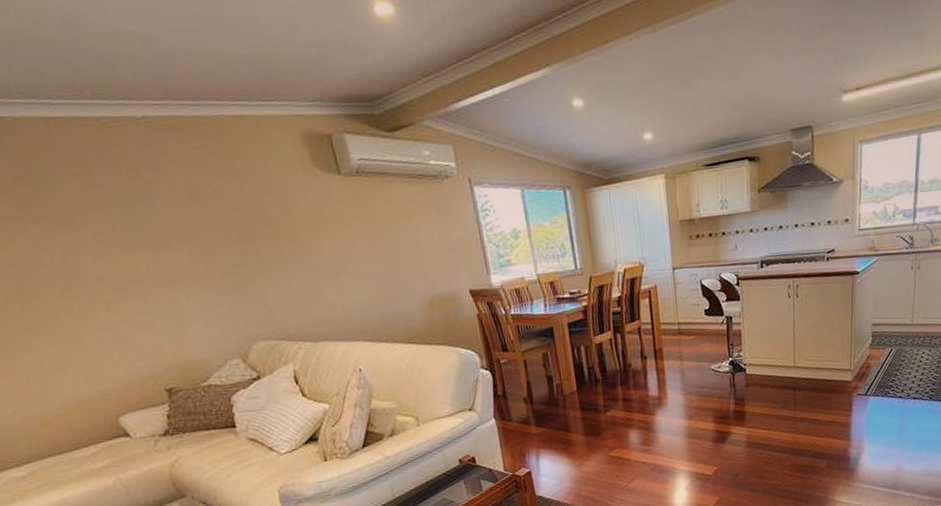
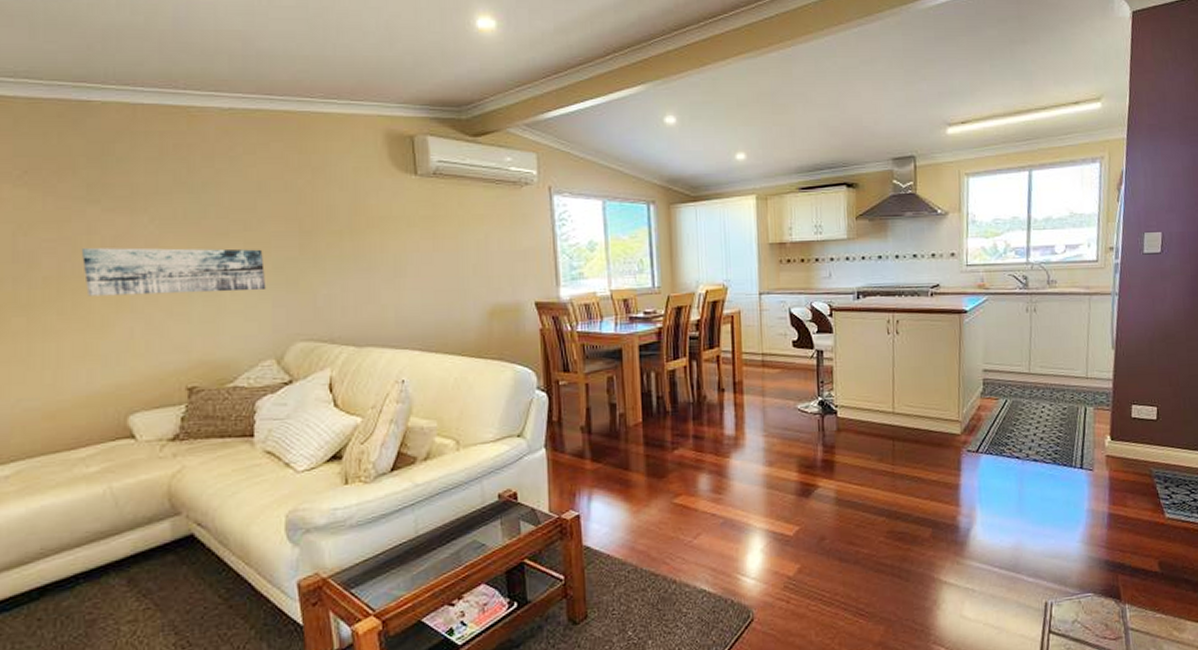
wall art: none [33,257,219,313] -> present [81,247,266,297]

